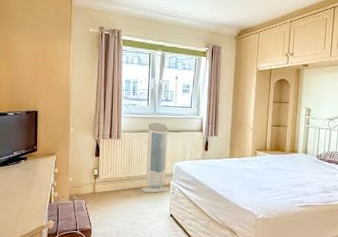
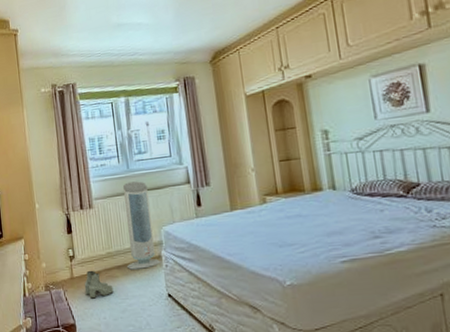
boots: none [103,188,127,211] -> present [84,270,114,299]

